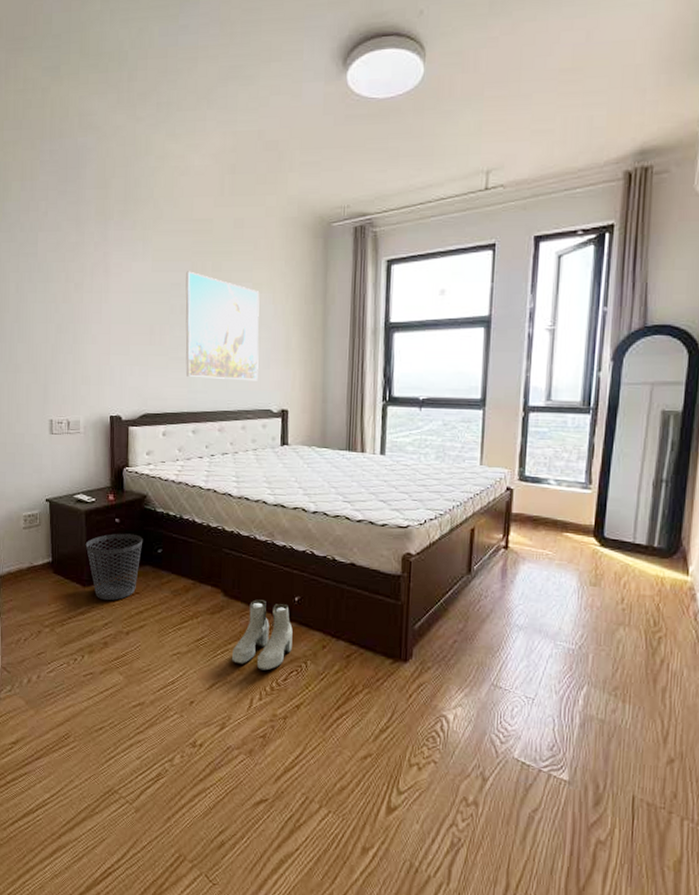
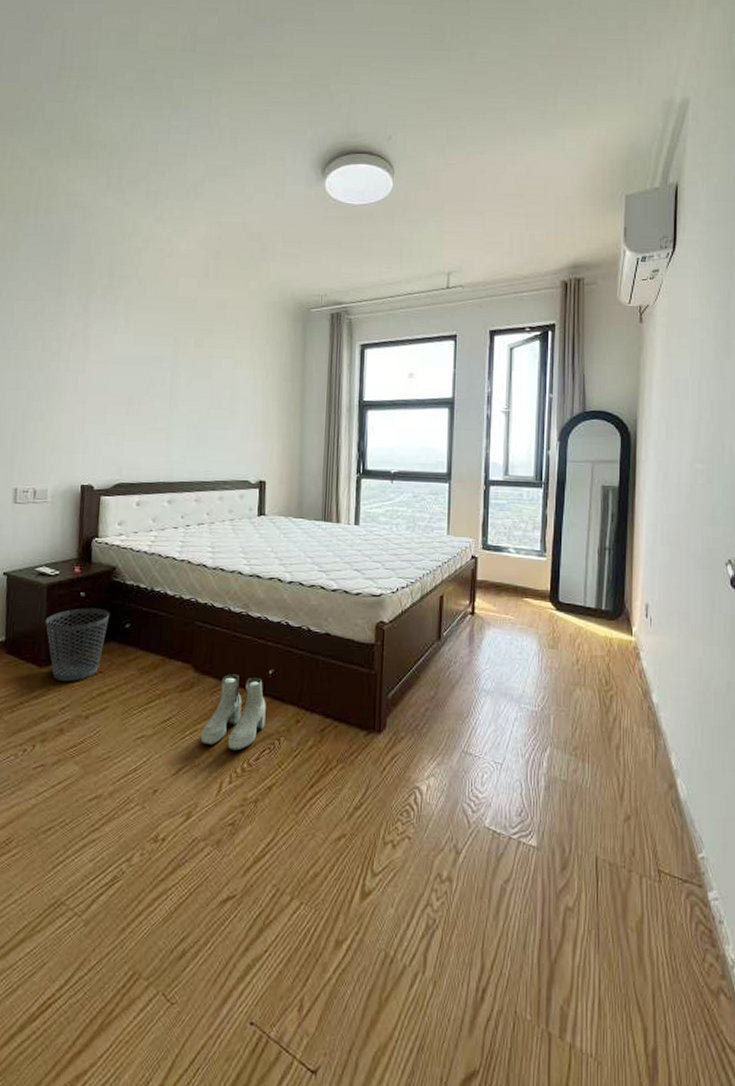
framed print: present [185,271,260,381] -> none [163,345,241,453]

